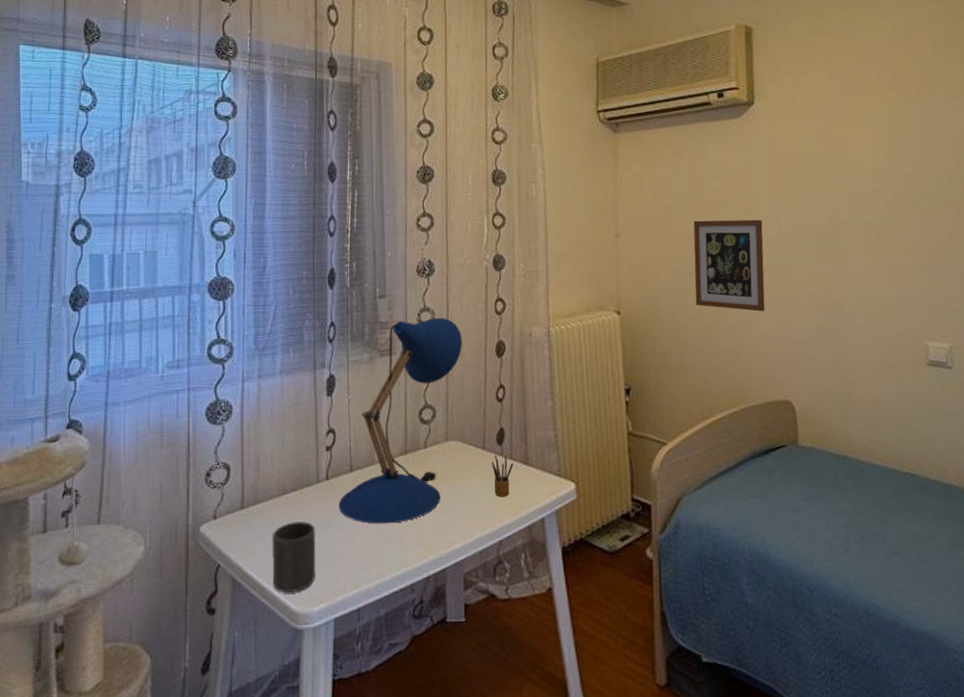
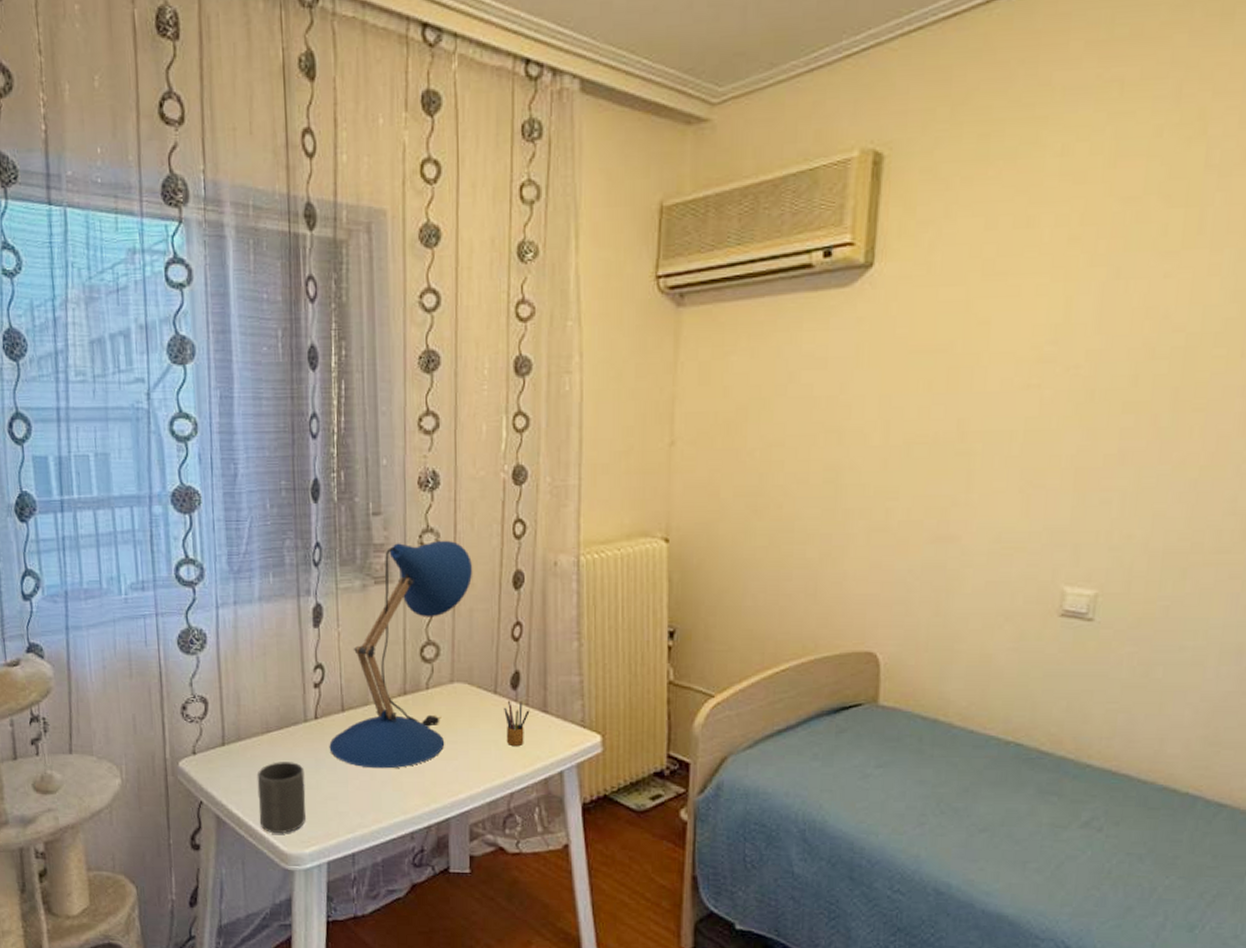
picture frame: present [693,219,766,312] -> none [766,425,866,544]

